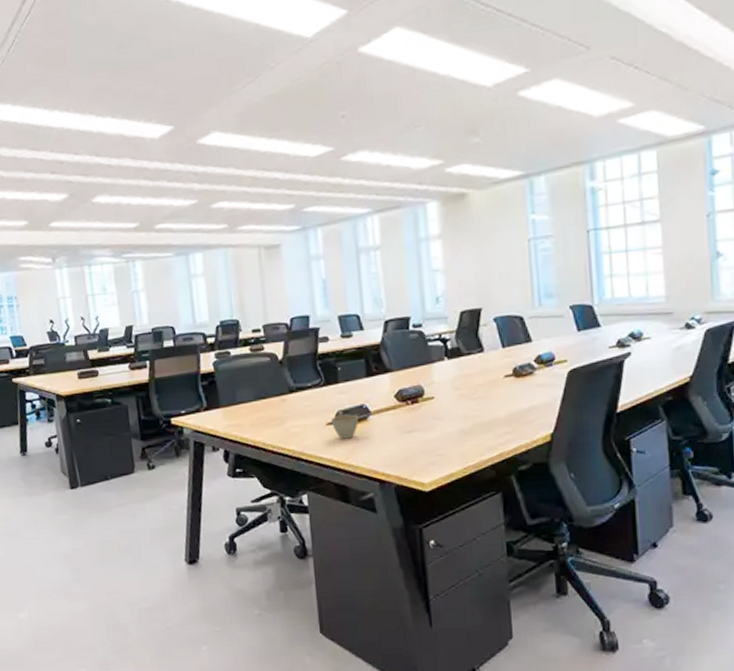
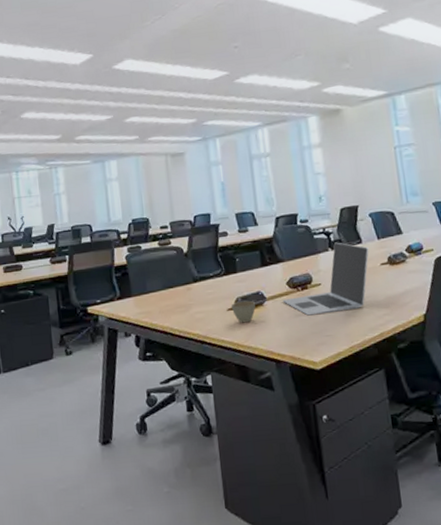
laptop: none [389,350,492,433] -> present [283,242,369,316]

